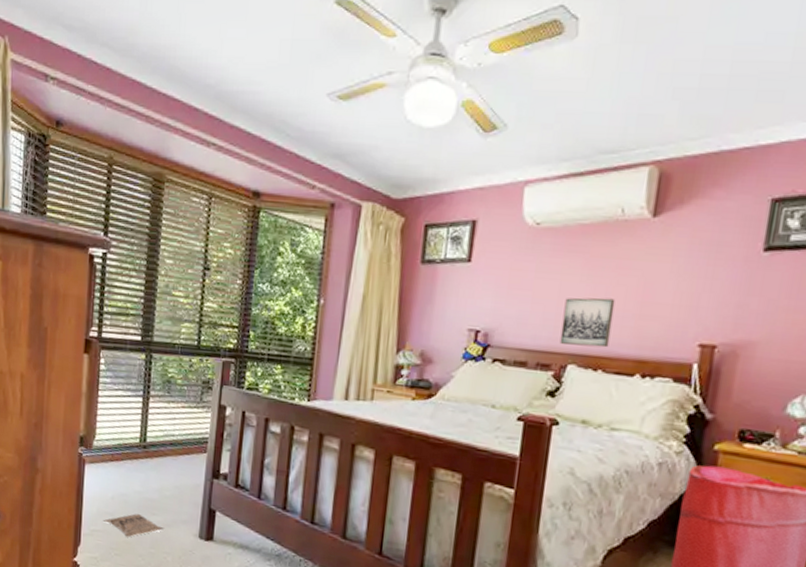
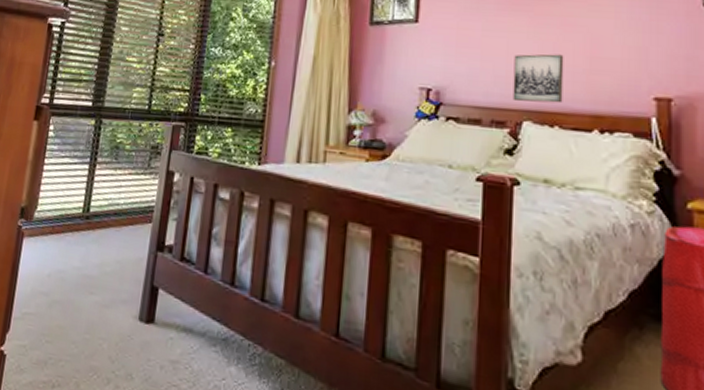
bag: present [103,513,165,537] -> none [36,292,103,321]

